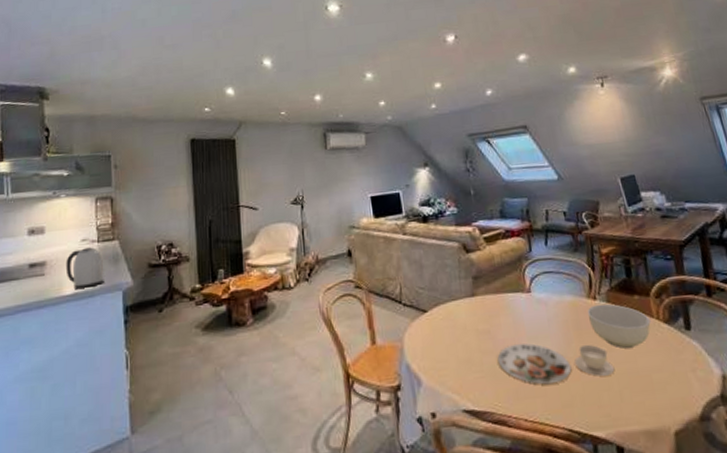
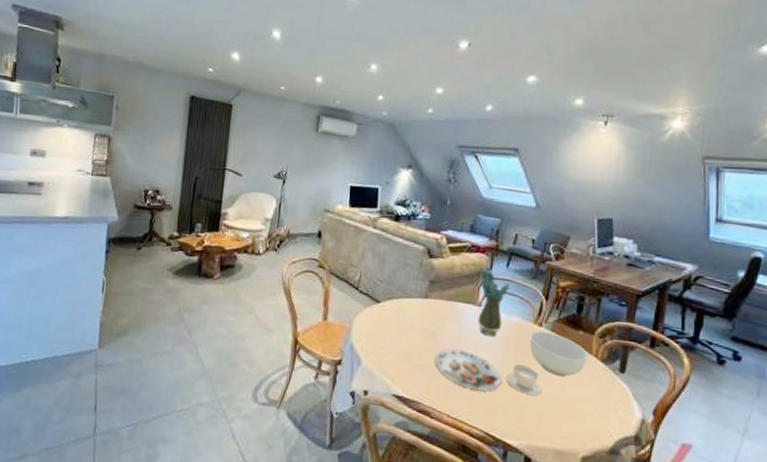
kettle: present [65,247,104,290] -> none [60,178,94,215]
vase: none [519,250,556,323] -> present [478,267,510,337]

